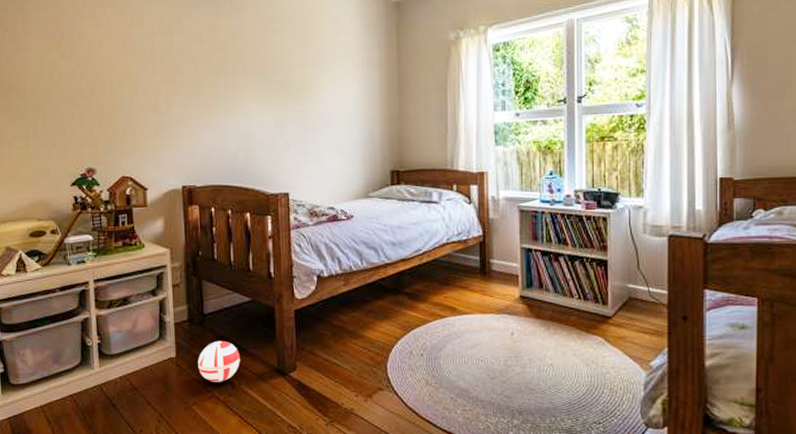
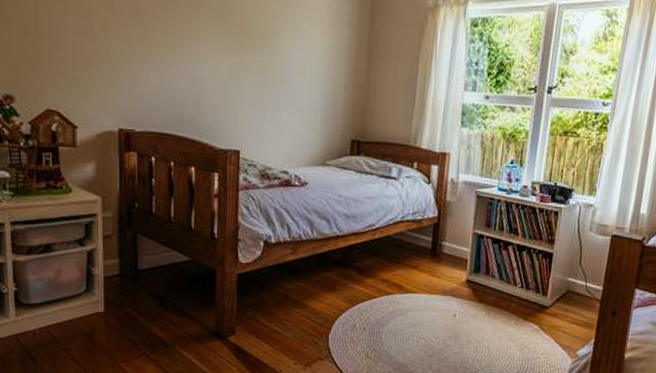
ball: present [198,340,240,382] -> none [129,298,175,341]

